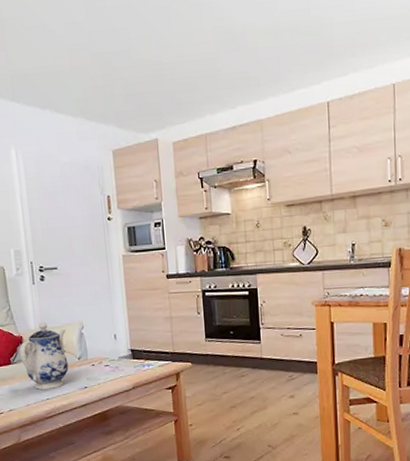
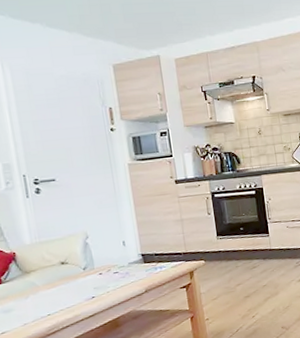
teapot: present [19,321,69,390] -> none [11,235,73,307]

